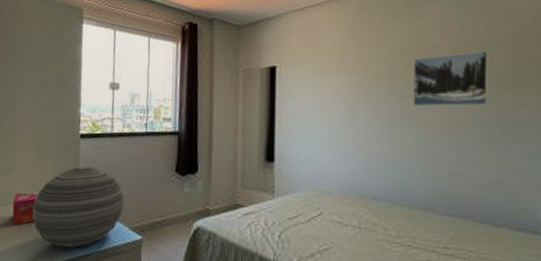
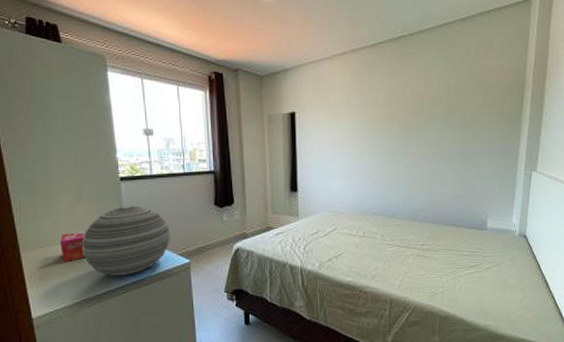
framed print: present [412,50,489,106] -> none [402,98,456,142]

